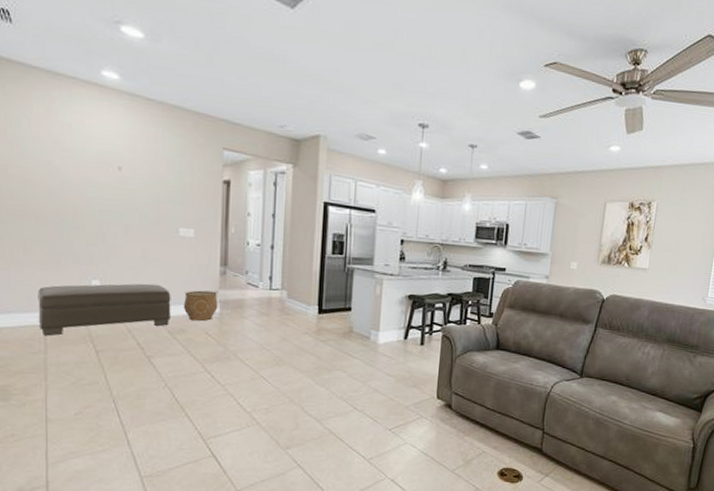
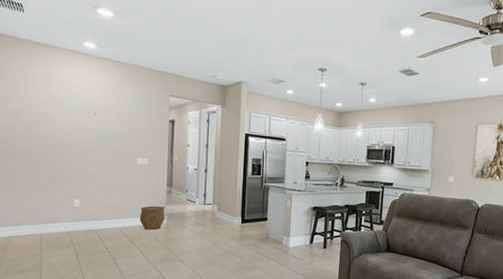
ottoman: present [37,283,171,336] -> none [36,201,131,243]

